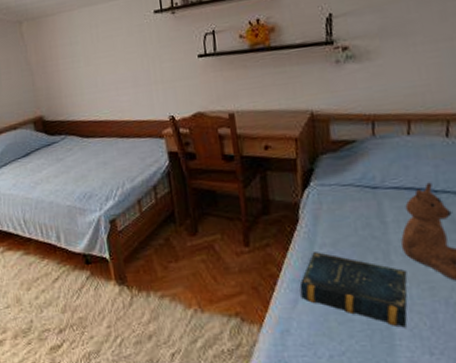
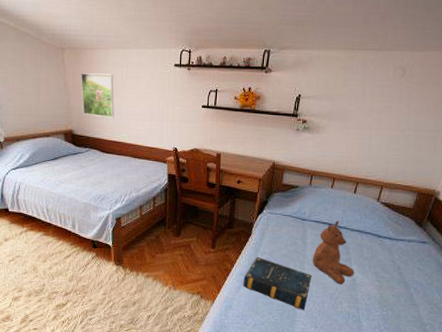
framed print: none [44,39,90,95] -> present [81,73,115,118]

